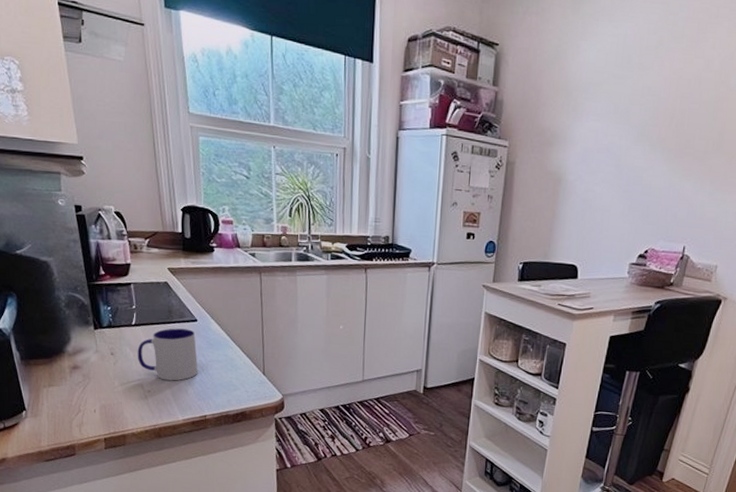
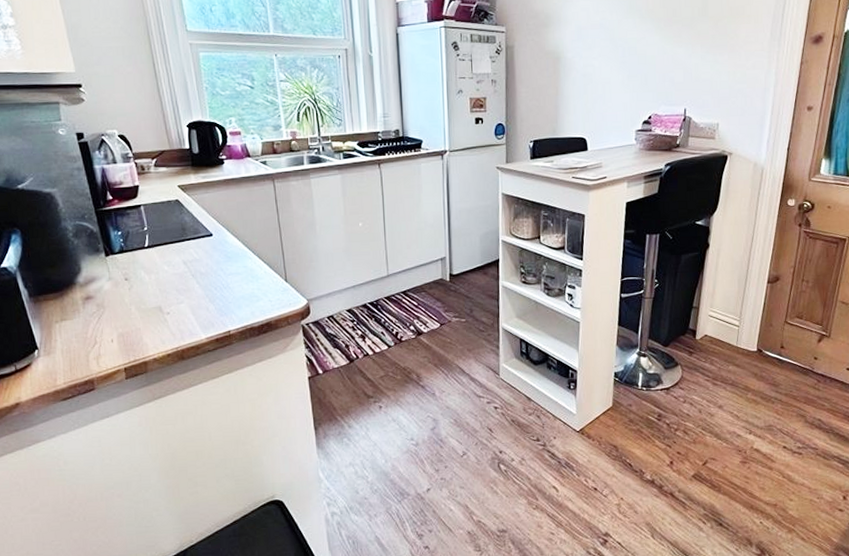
mug: present [137,328,198,381] -> none [152,245,218,300]

